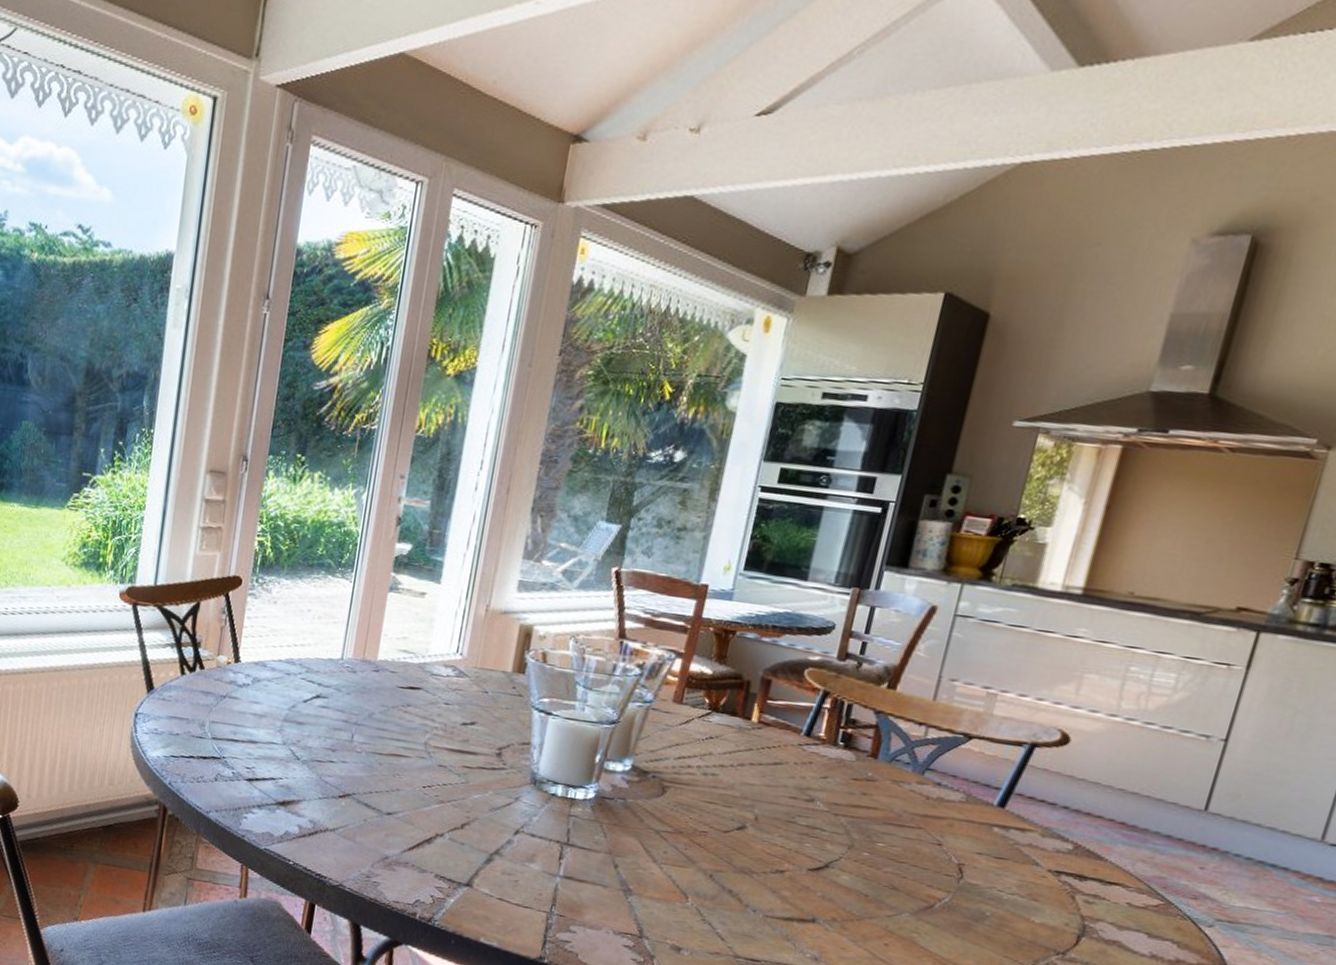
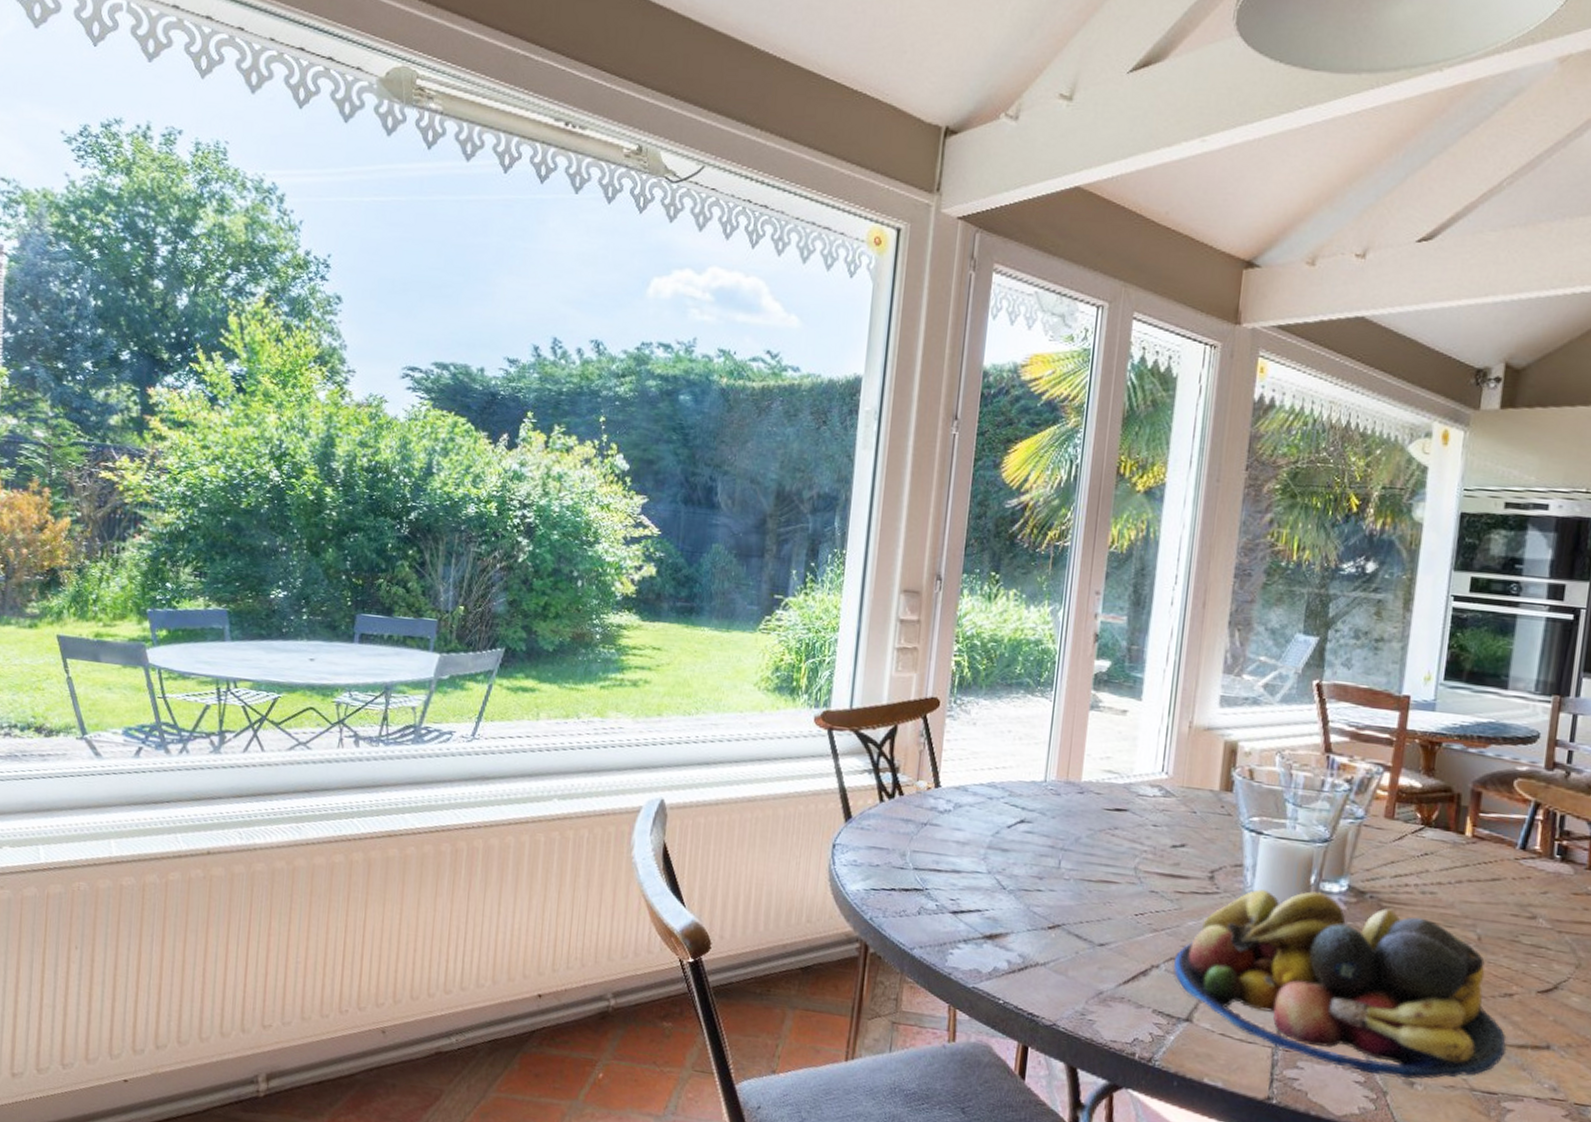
fruit bowl: none [457,766,773,946] -> present [1174,889,1507,1080]

